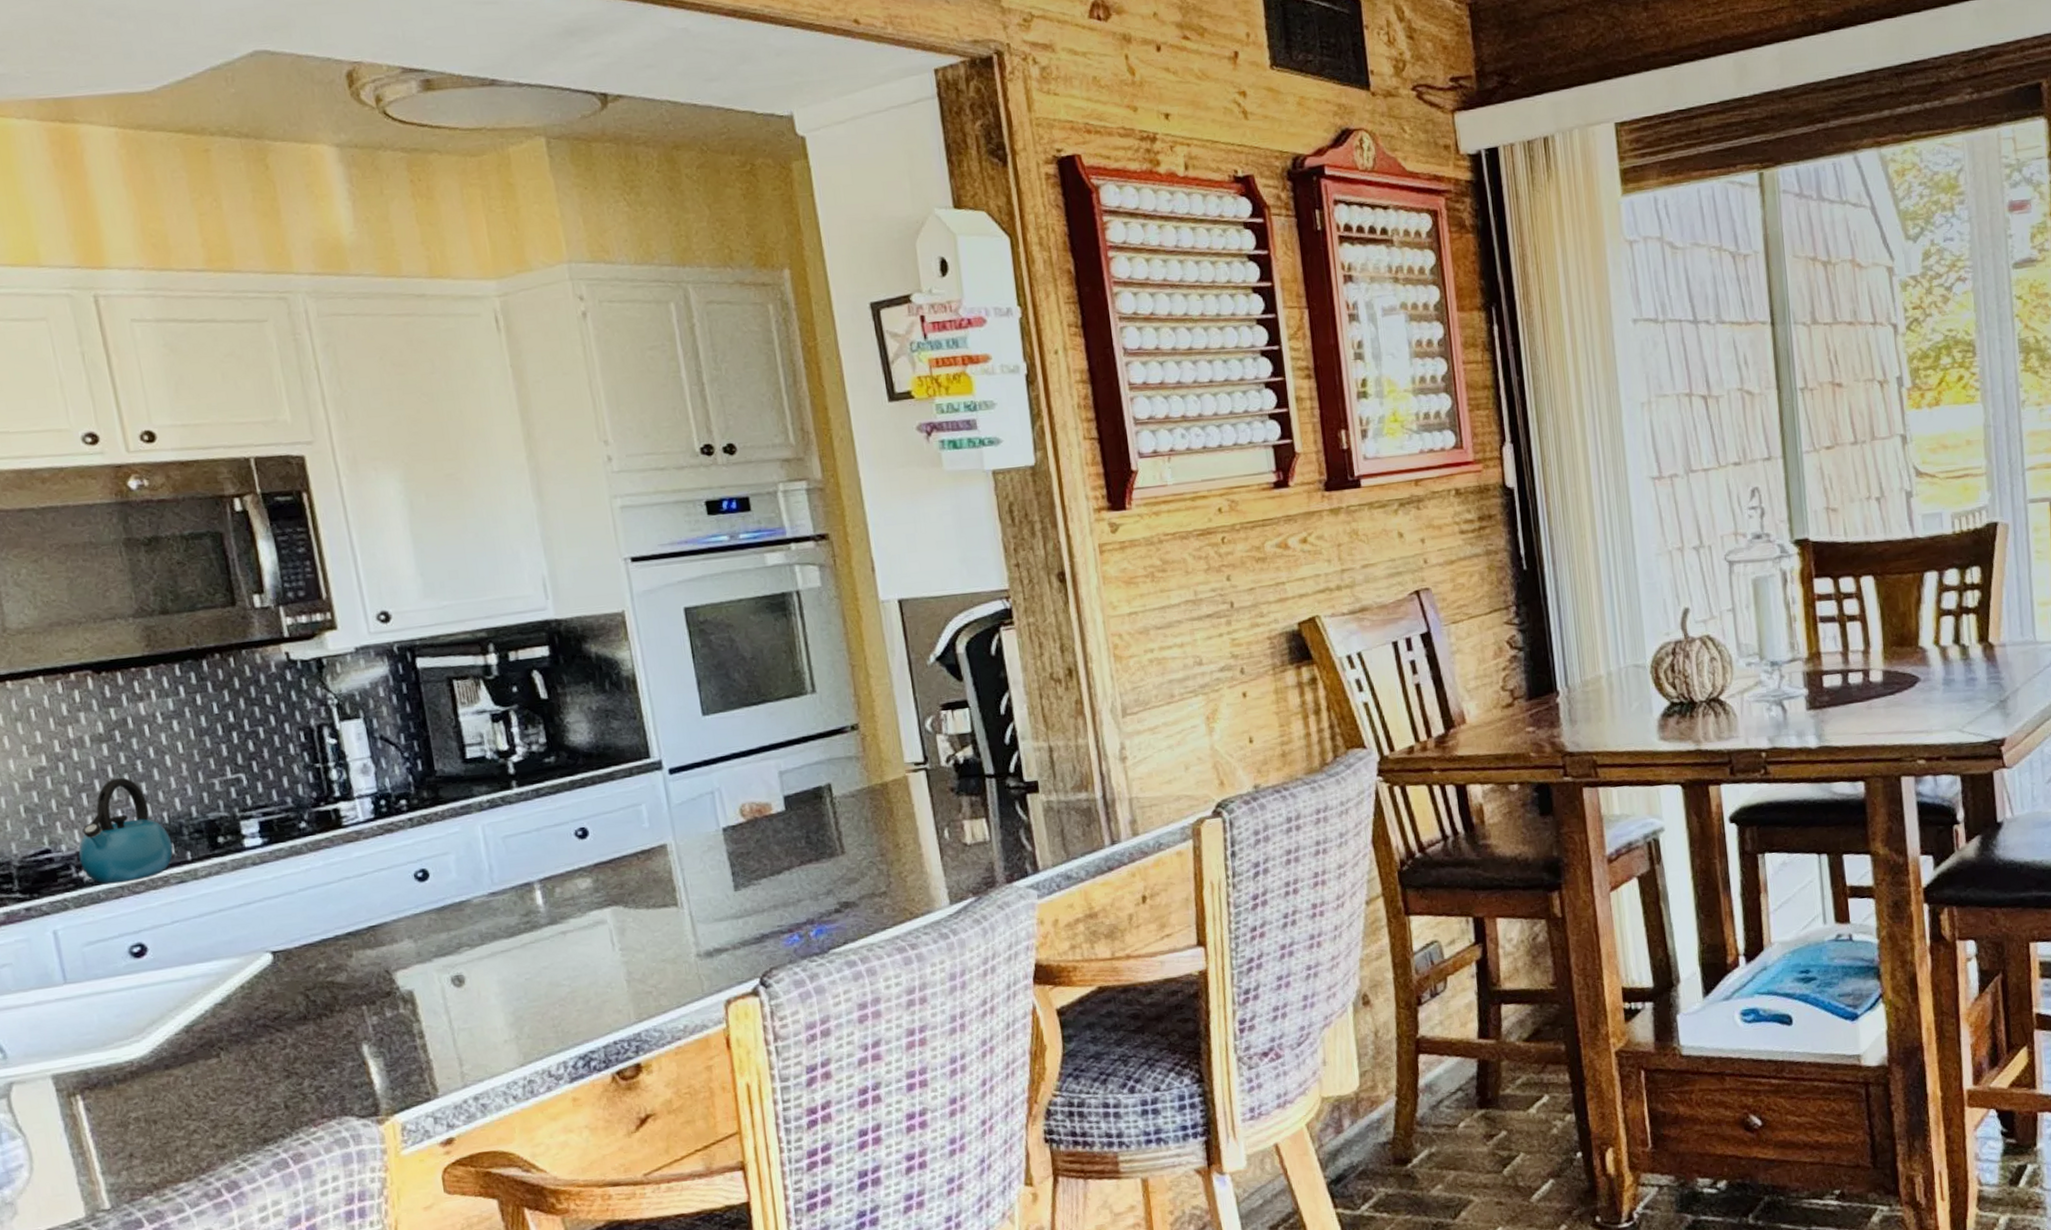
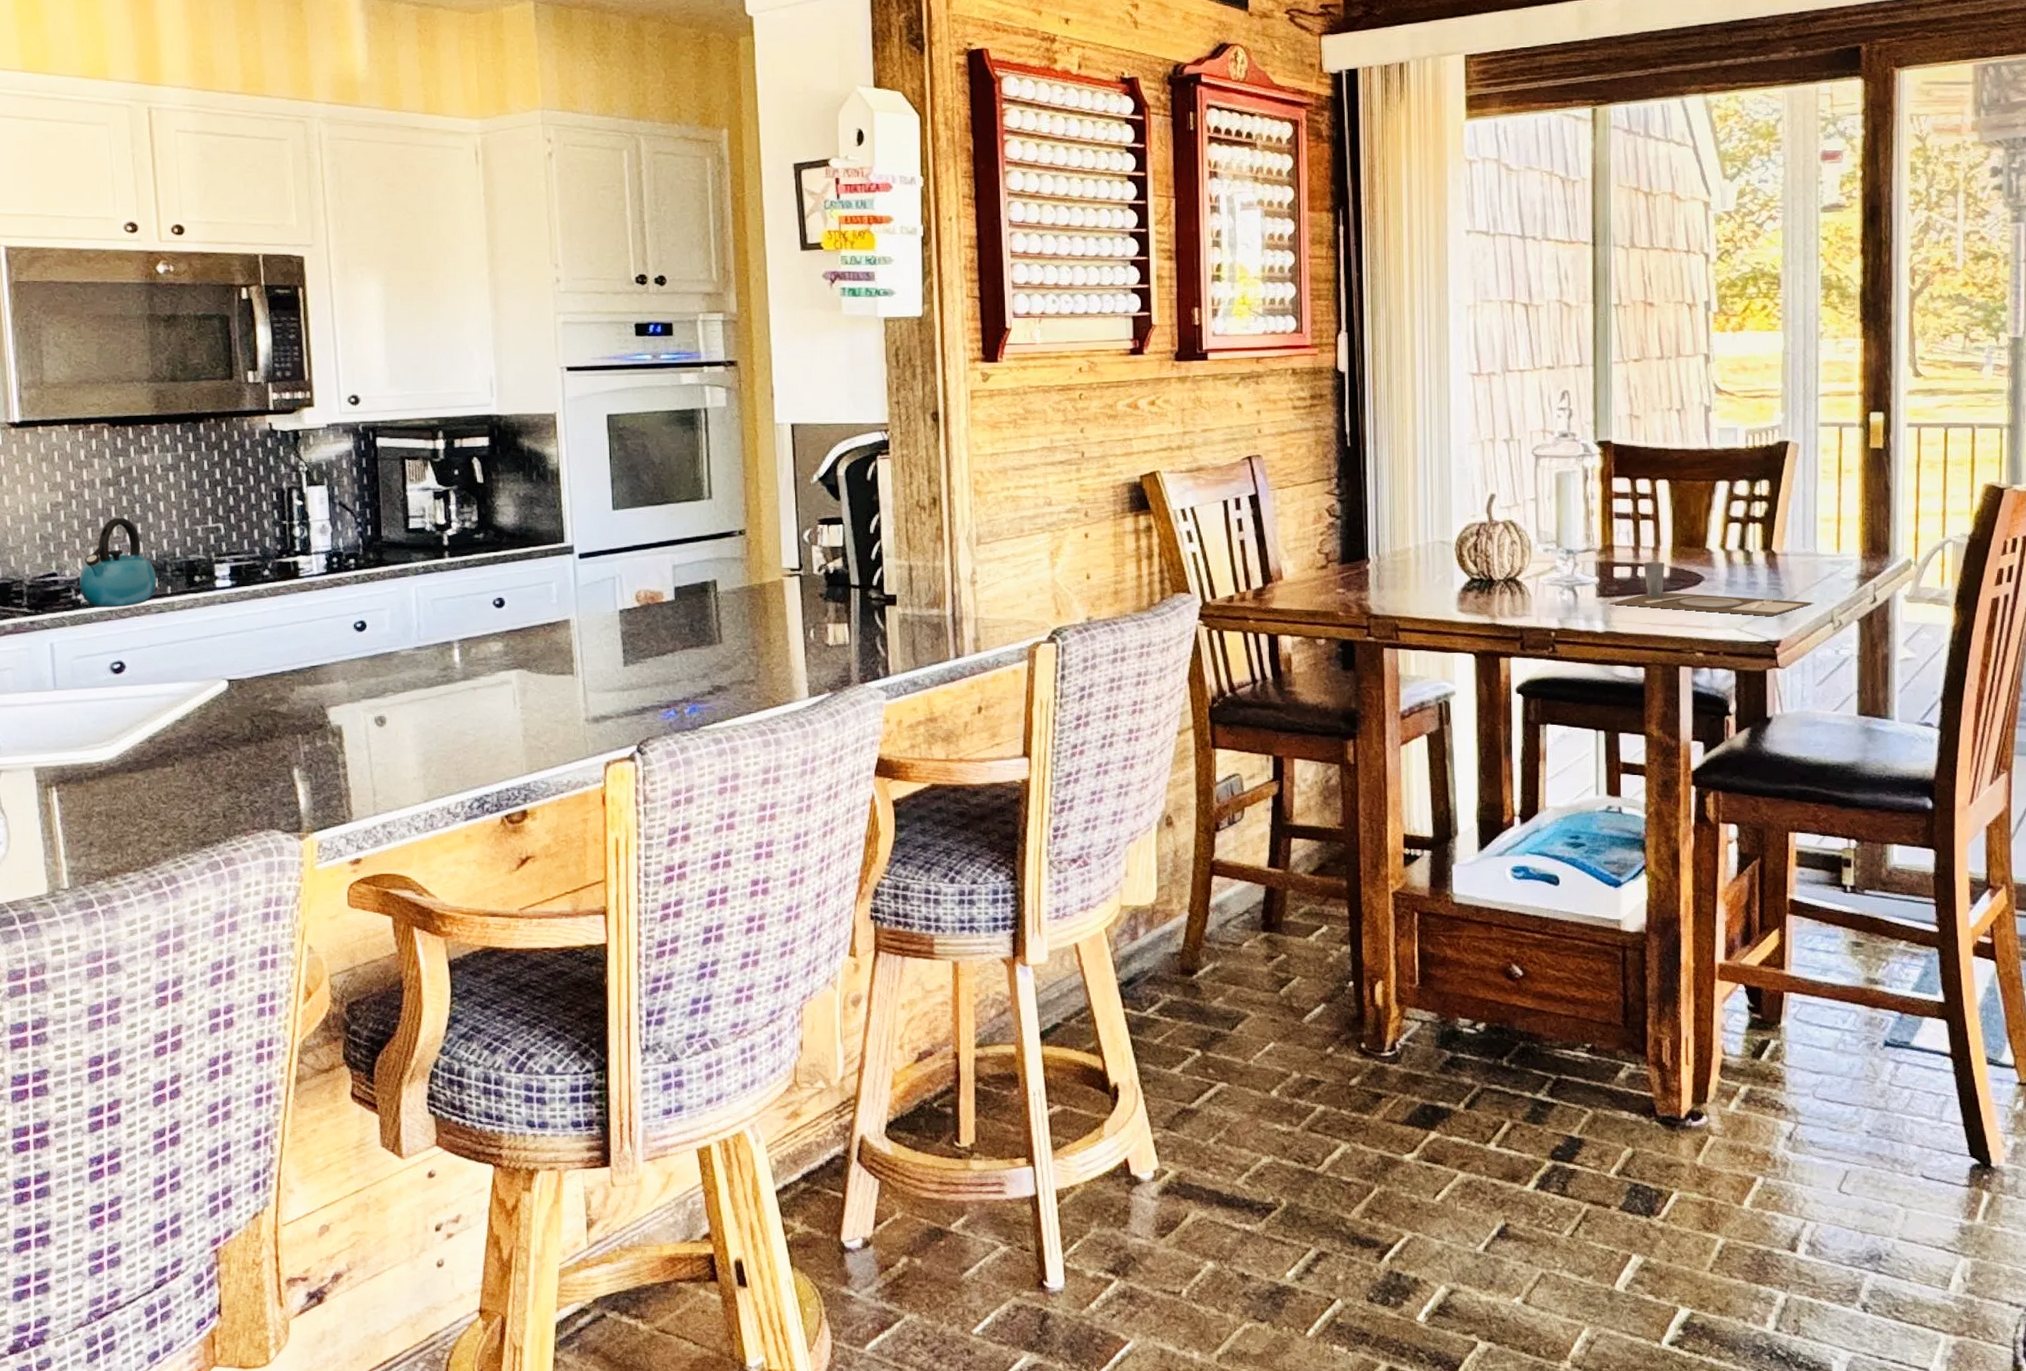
place setting: none [1820,665,2038,717] -> present [1608,562,1814,616]

